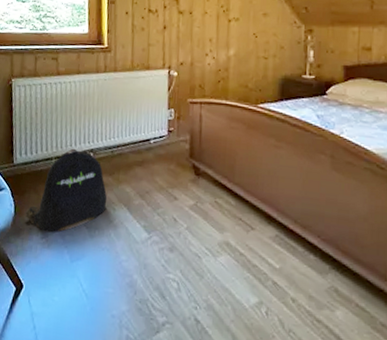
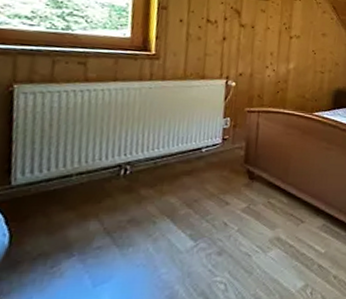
backpack: present [25,148,108,232] -> none [26,162,147,258]

